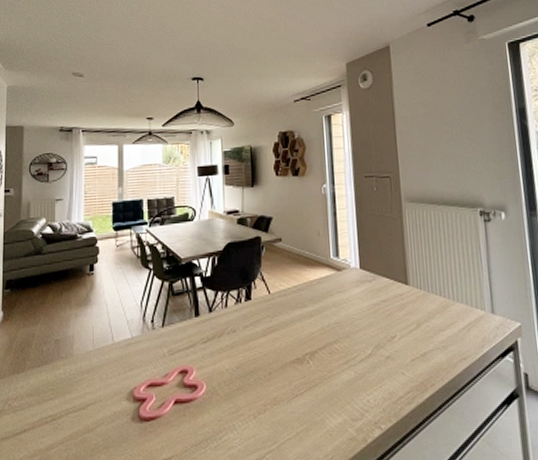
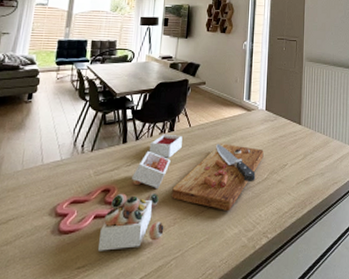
cutting board: none [183,303,364,442] -> present [98,134,264,252]

